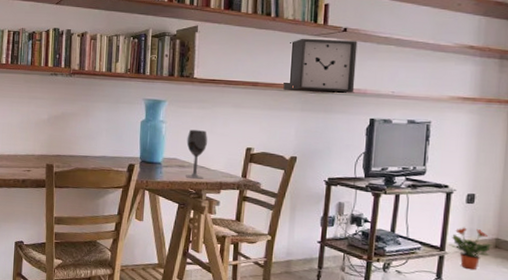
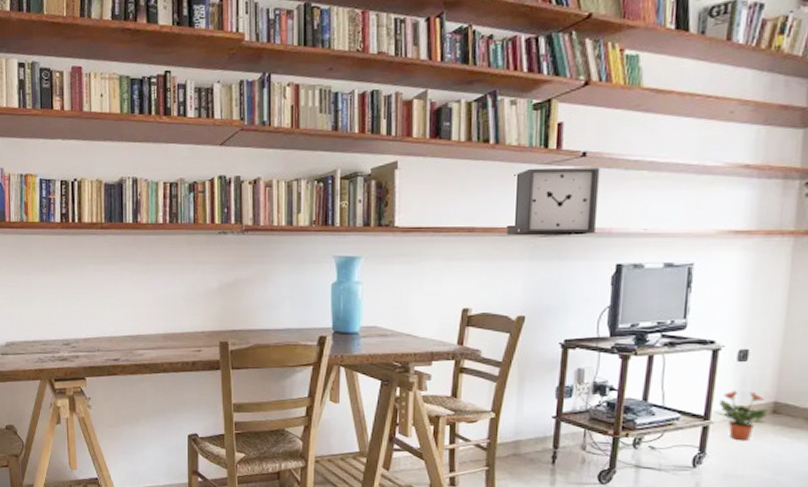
wine glass: present [186,130,208,180] -> none [388,290,415,351]

